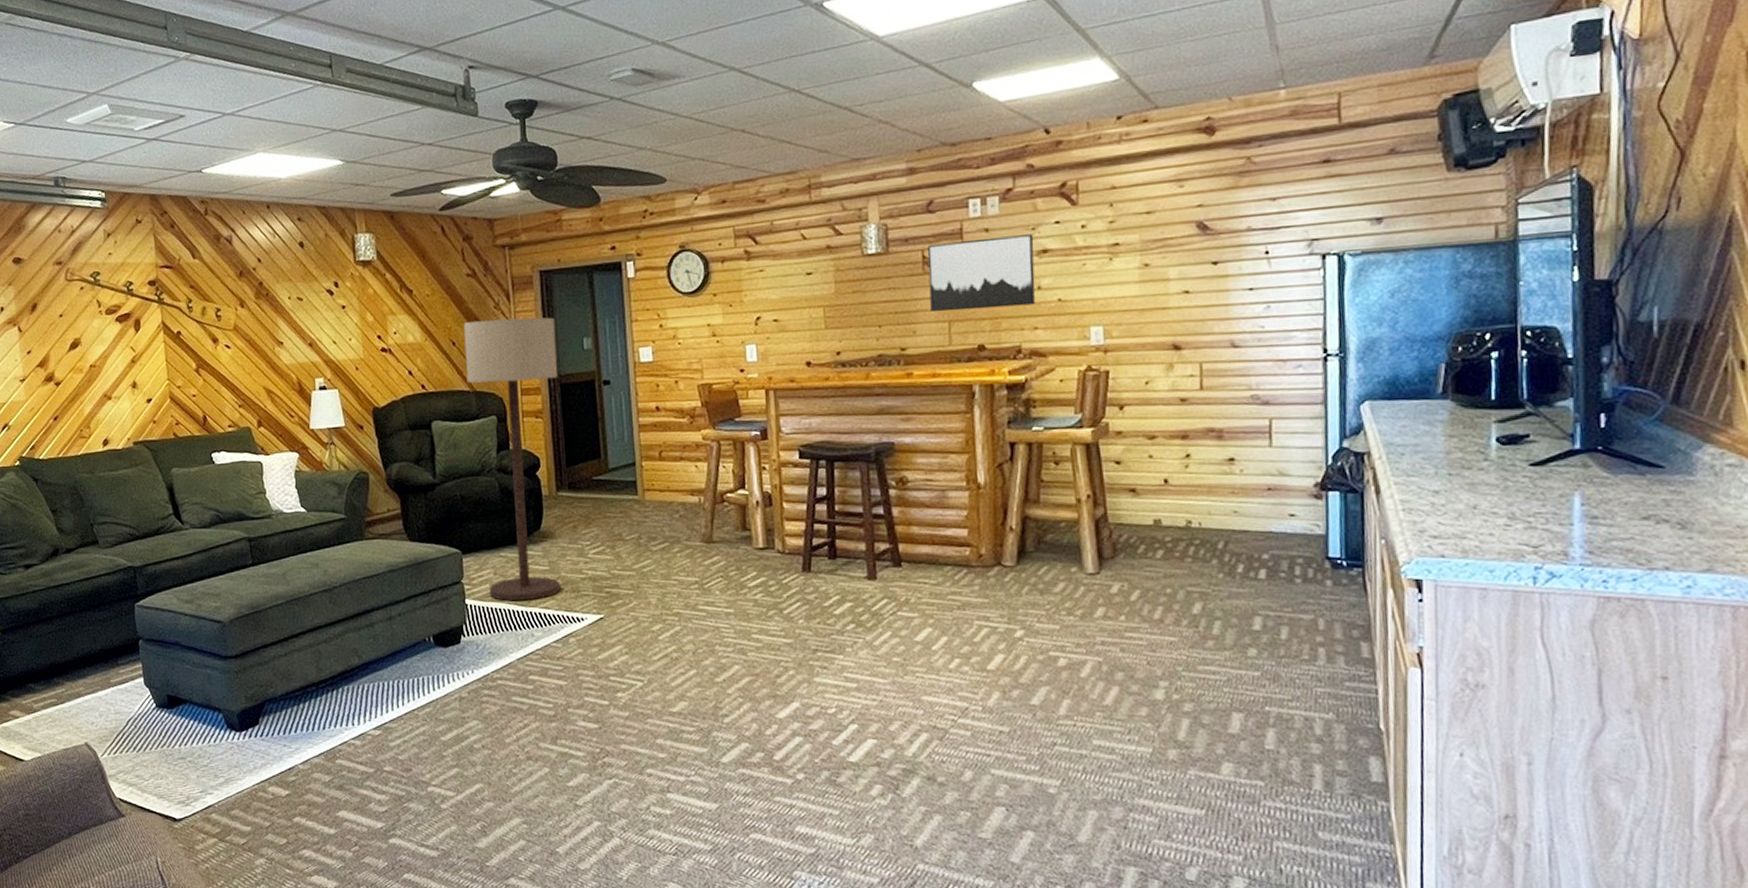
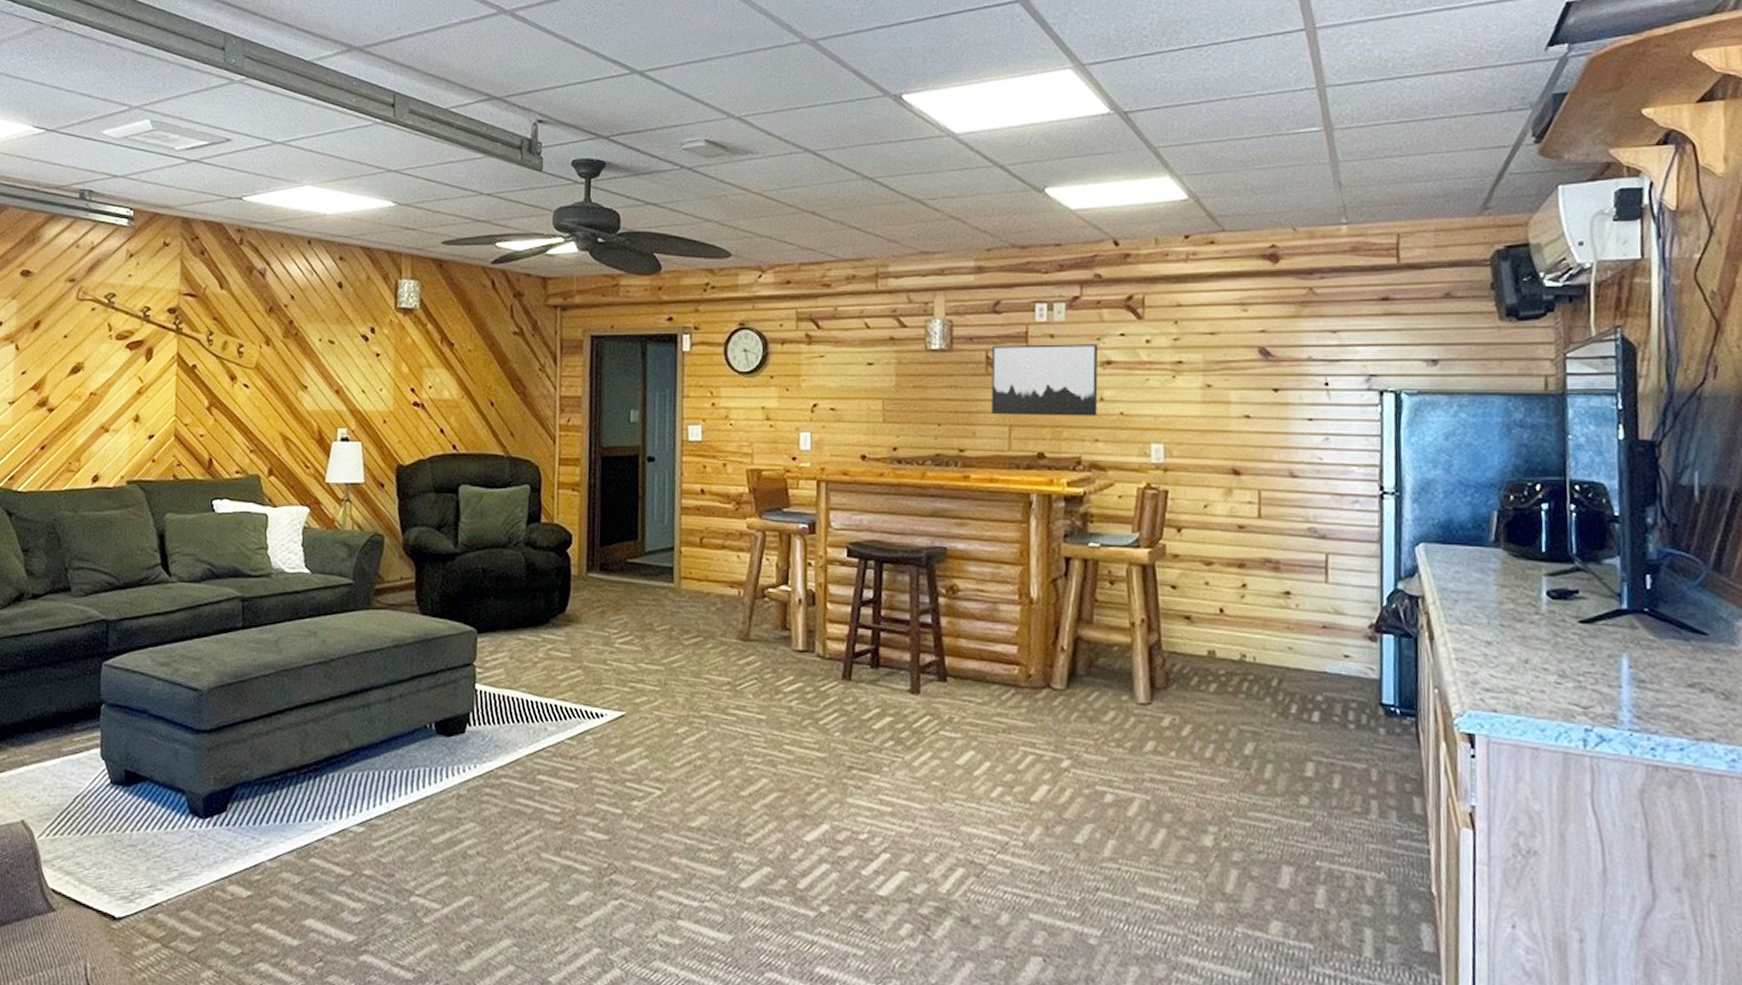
floor lamp: present [463,317,561,602] -> none [502,381,602,691]

